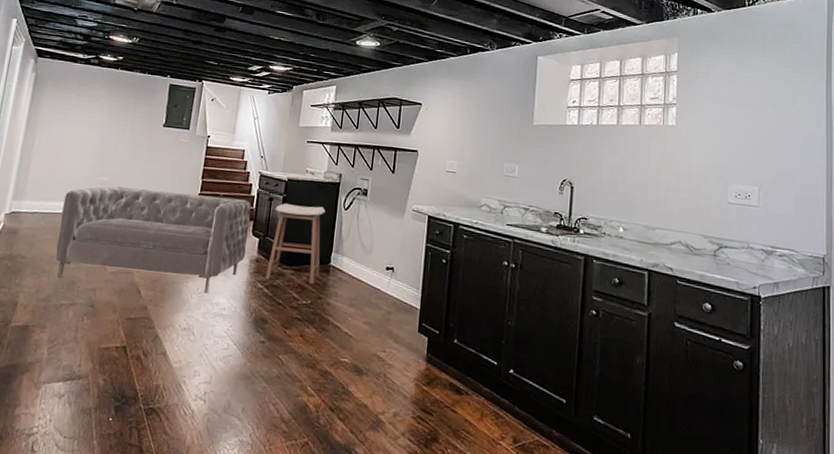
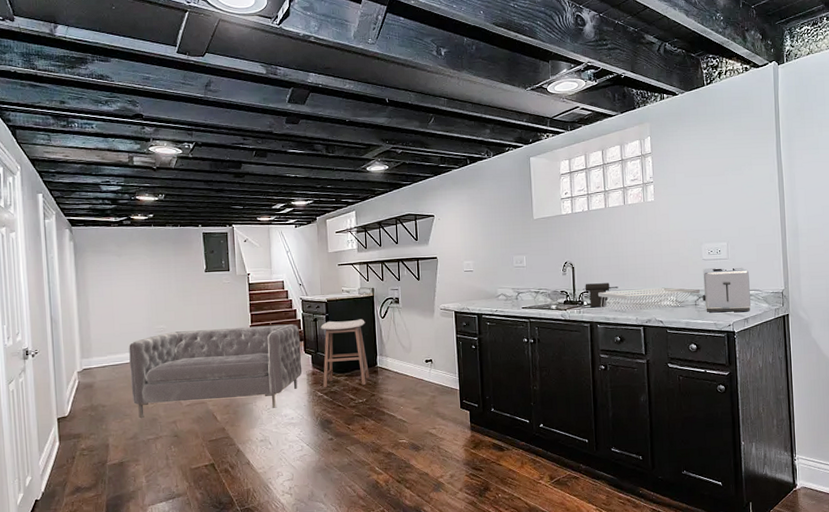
roll-top bag: none [581,209,623,240] -> present [583,283,619,308]
dish rack: none [598,221,722,254] -> present [598,287,701,311]
toaster: none [723,214,784,275] -> present [702,267,752,313]

